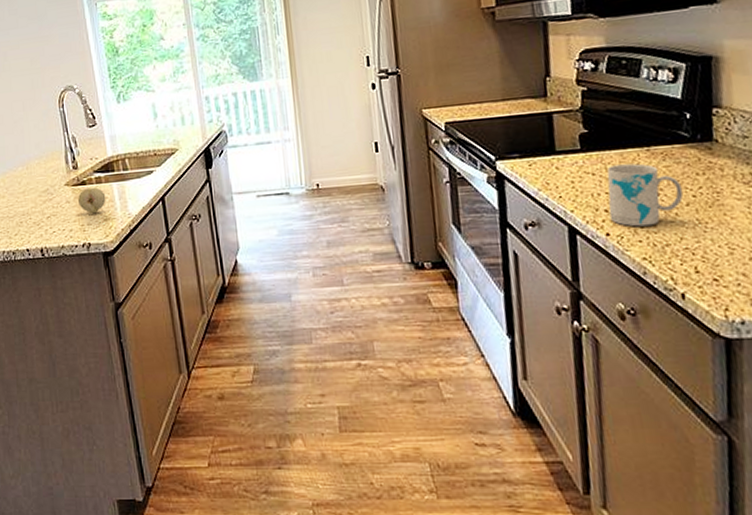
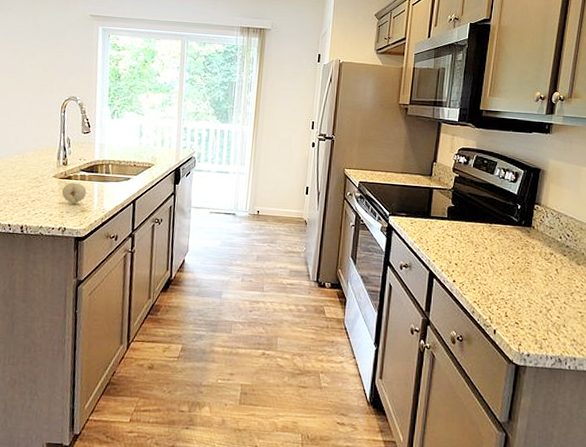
mug: present [607,163,684,227] -> none [457,233,507,280]

